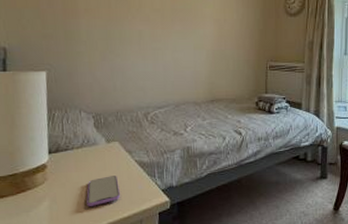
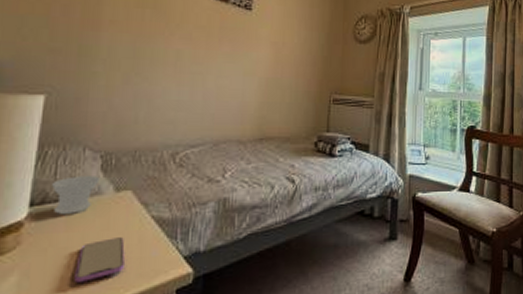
cup: none [62,131,95,159] -> present [52,176,100,214]

